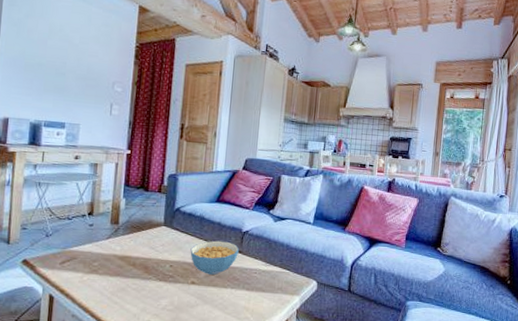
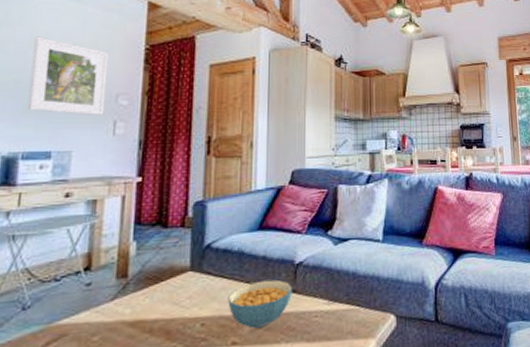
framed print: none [47,29,108,98] -> present [27,36,109,115]

